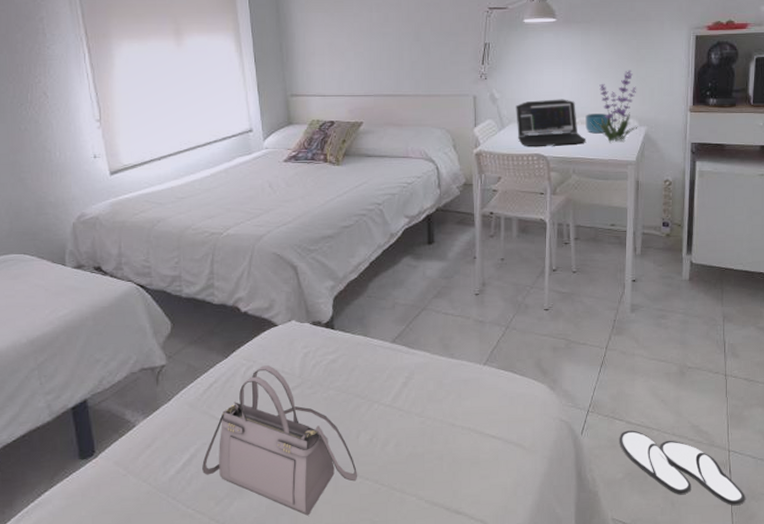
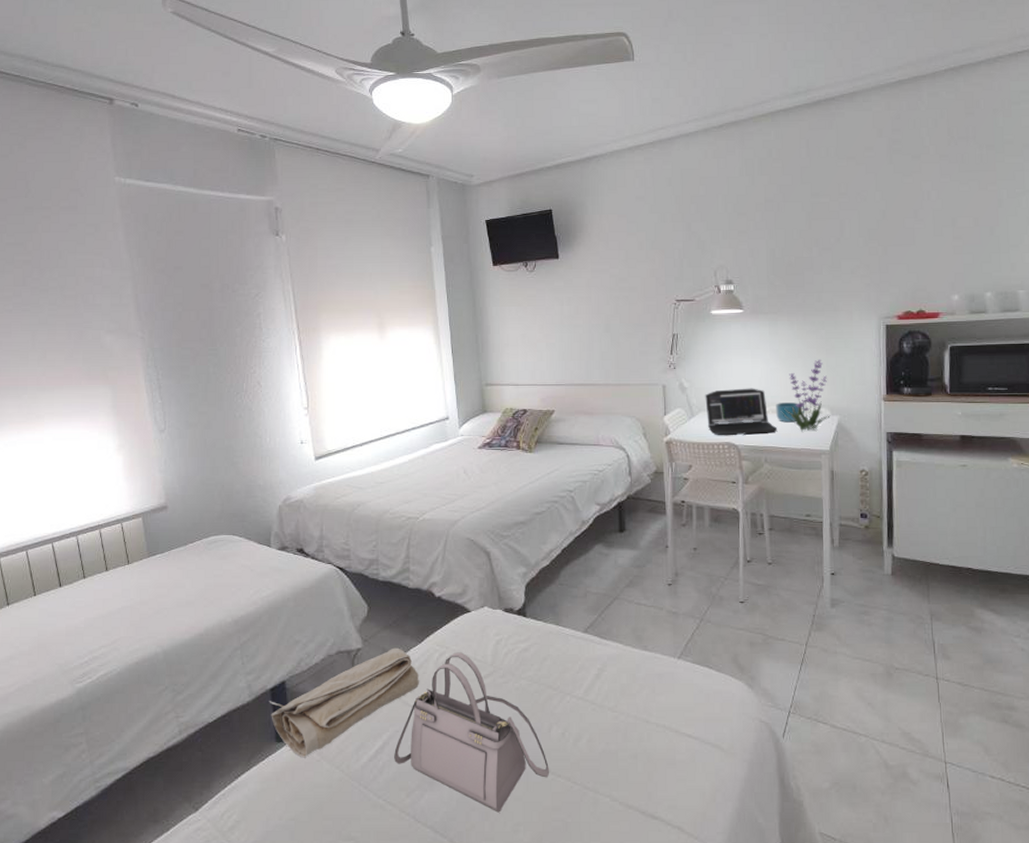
towel: none [70,363,227,473] -> present [269,647,420,758]
slippers: present [620,430,746,506] -> none [824,735,967,825]

